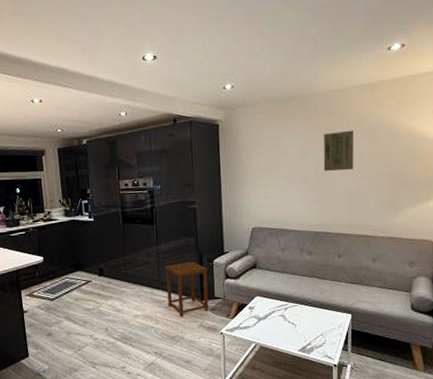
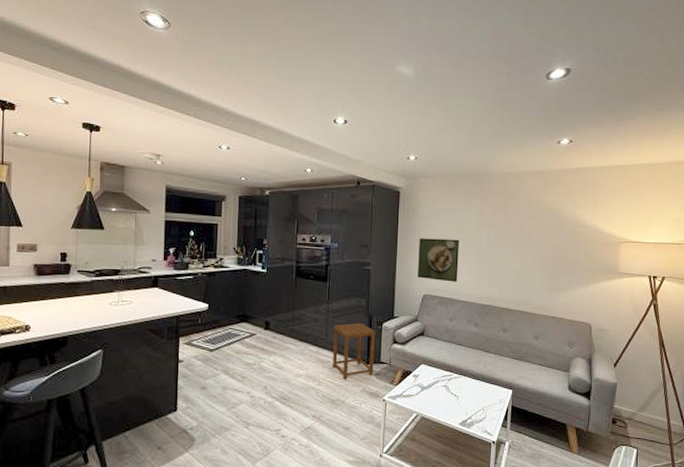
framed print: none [243,167,287,212] -> present [418,238,459,282]
wall art: present [323,130,354,171] -> none [494,211,524,249]

